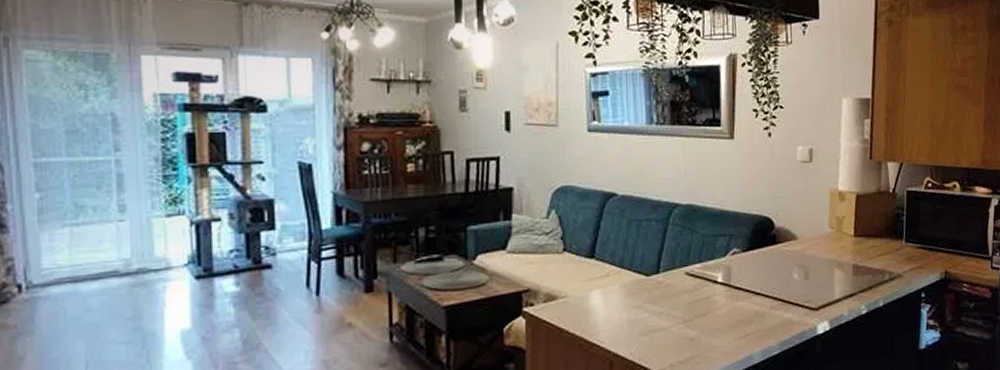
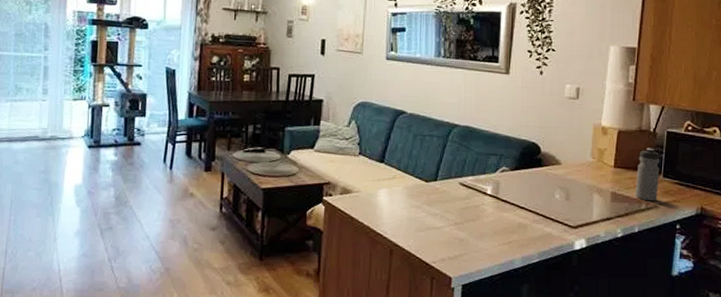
water bottle: none [877,210,902,271] -> present [635,147,660,202]

